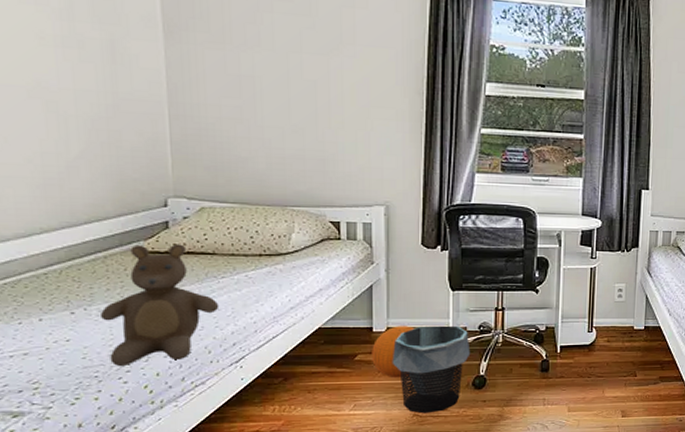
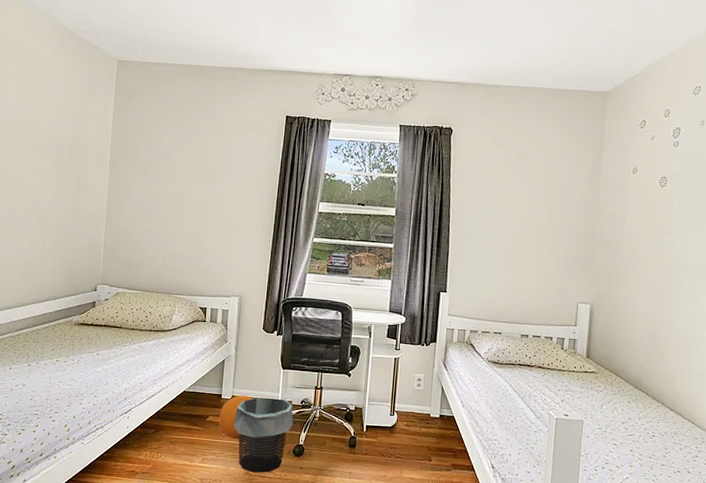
teddy bear: present [99,244,220,367] -> none [45,318,120,409]

